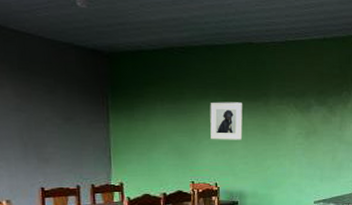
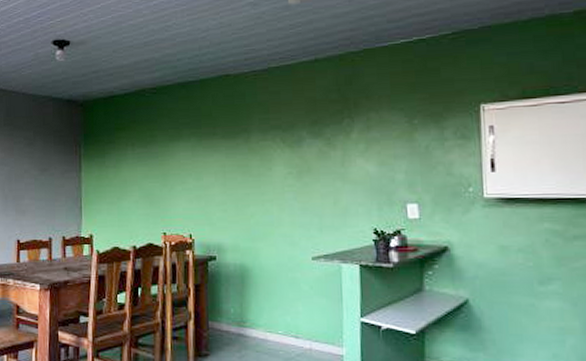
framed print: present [210,102,243,140] -> none [183,141,220,185]

